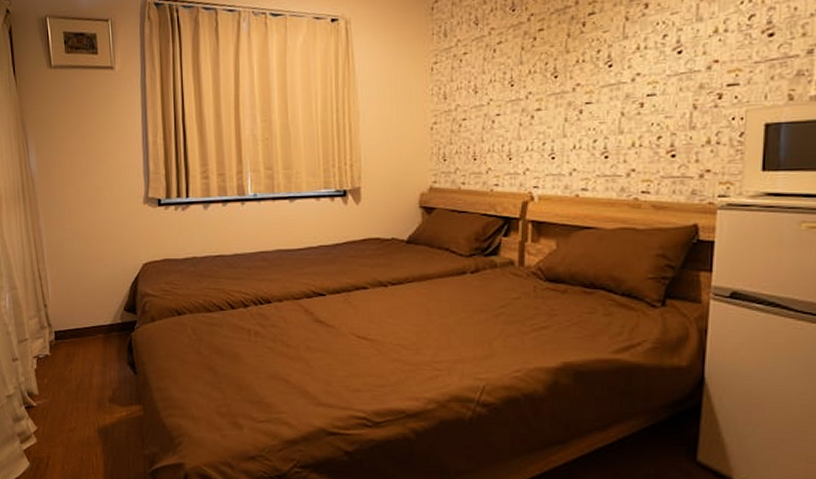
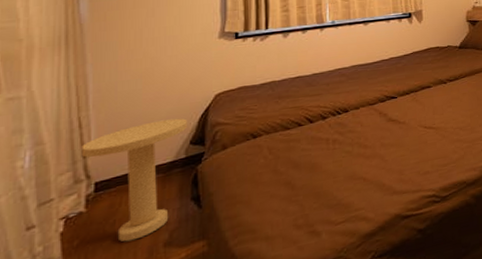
side table: none [43,283,122,390] -> present [81,118,188,242]

